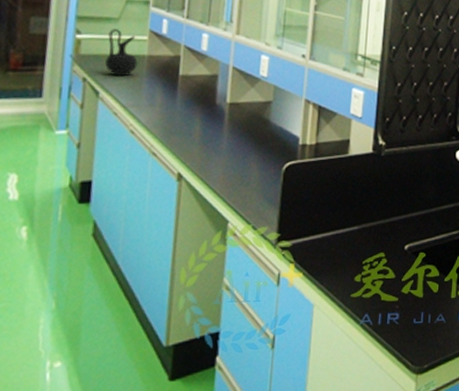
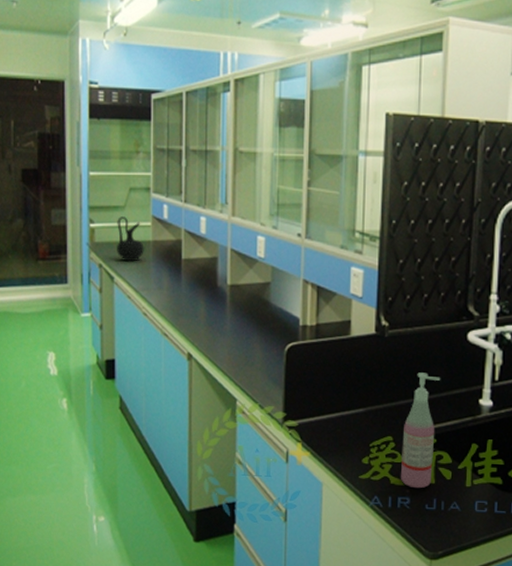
soap dispenser: none [391,189,432,304] -> present [401,372,441,489]

